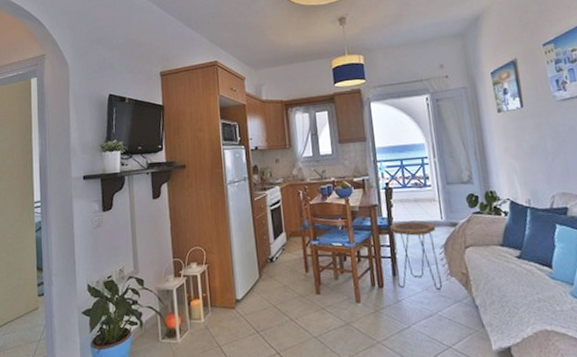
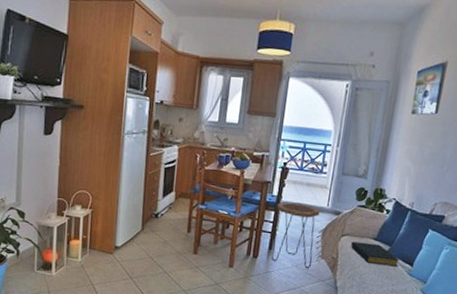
hardback book: none [478,250,536,273] -> present [351,241,400,267]

